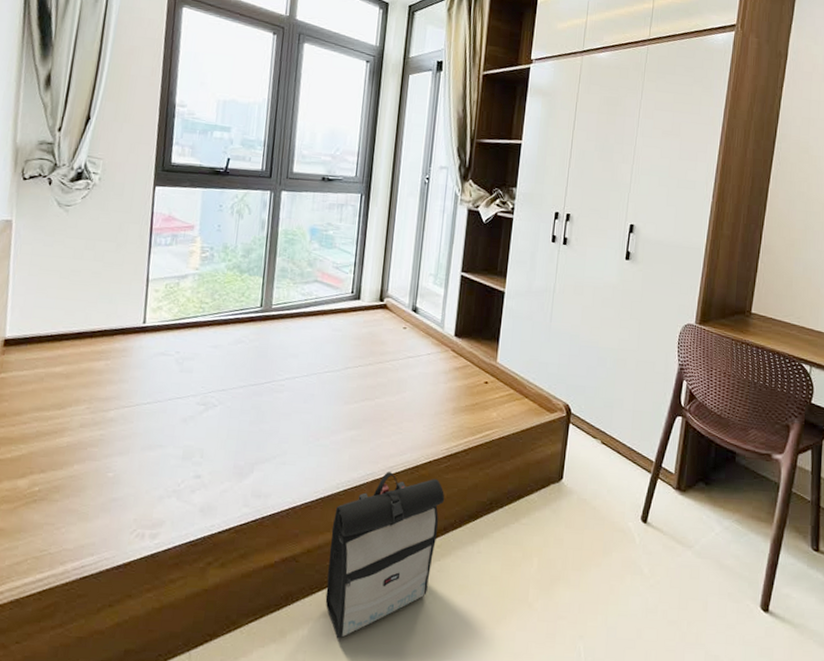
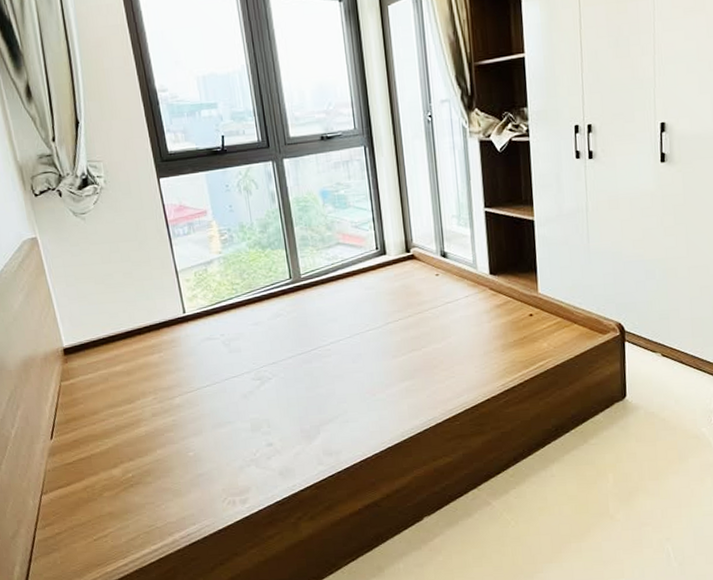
backpack: present [325,472,445,639] -> none [405,414,510,568]

